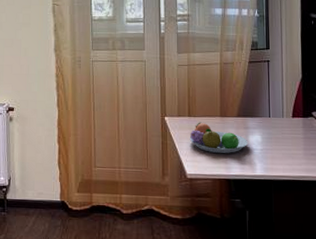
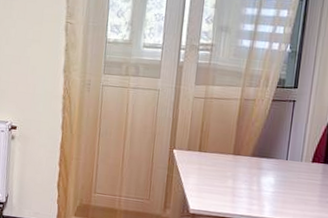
fruit bowl: present [189,122,247,154] -> none [197,158,259,193]

